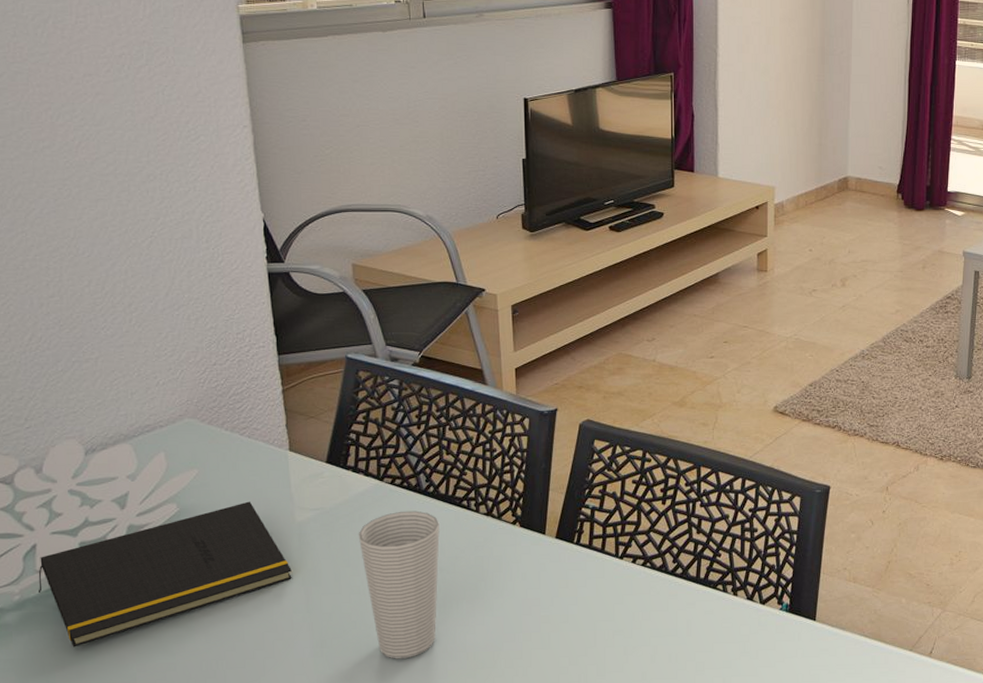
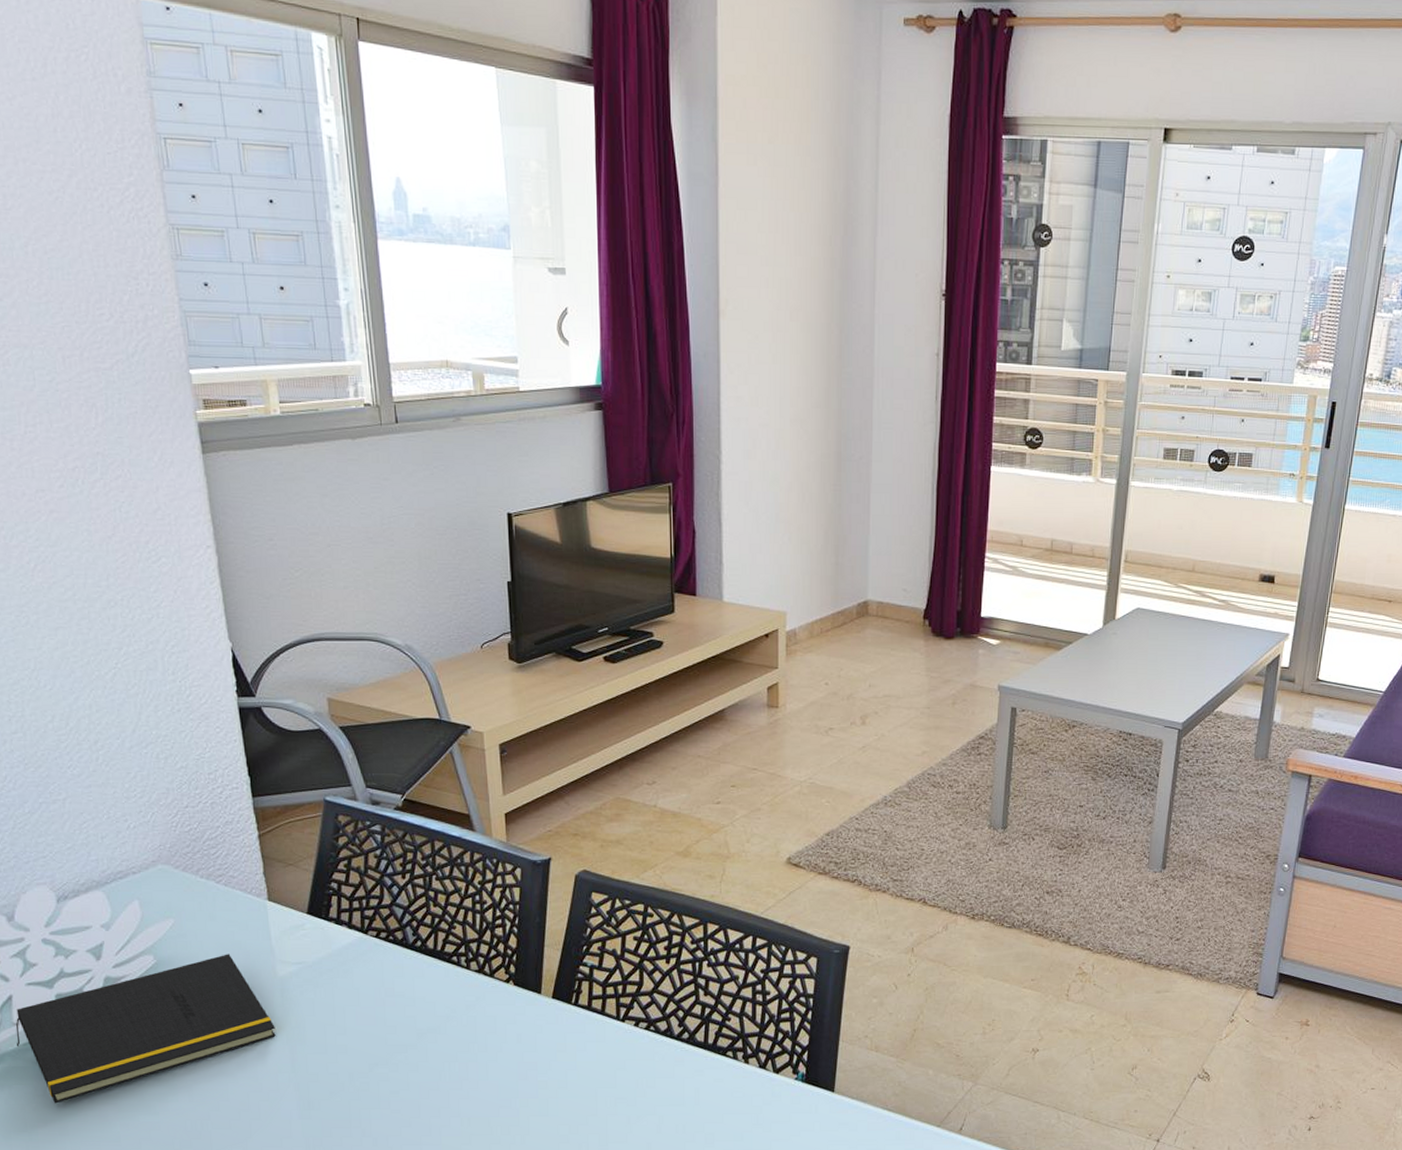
cup: present [358,511,440,659] -> none [343,966,429,1123]

